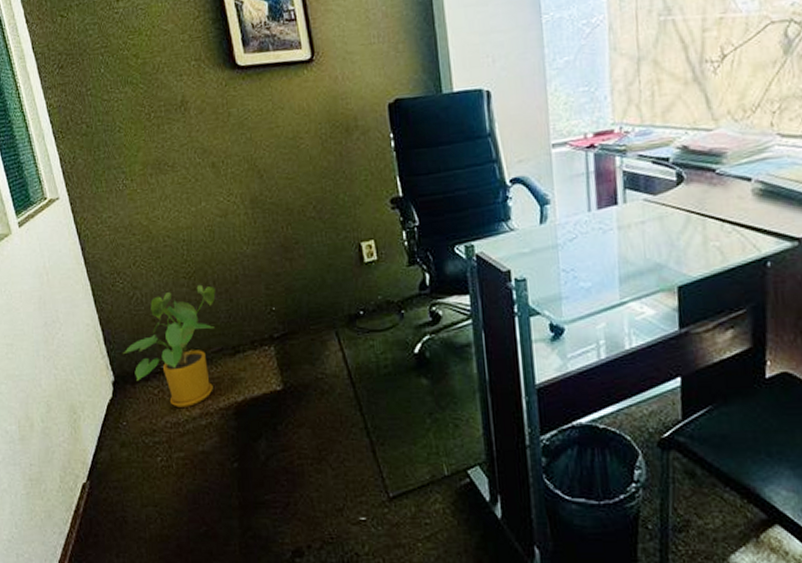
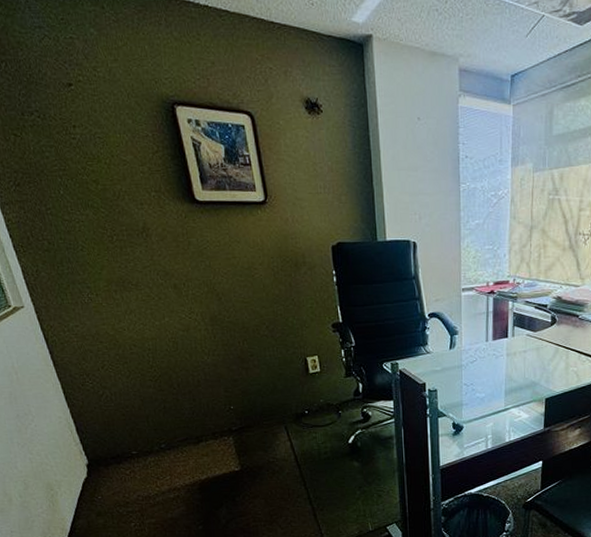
house plant: present [123,284,216,407] -> none [95,386,180,484]

